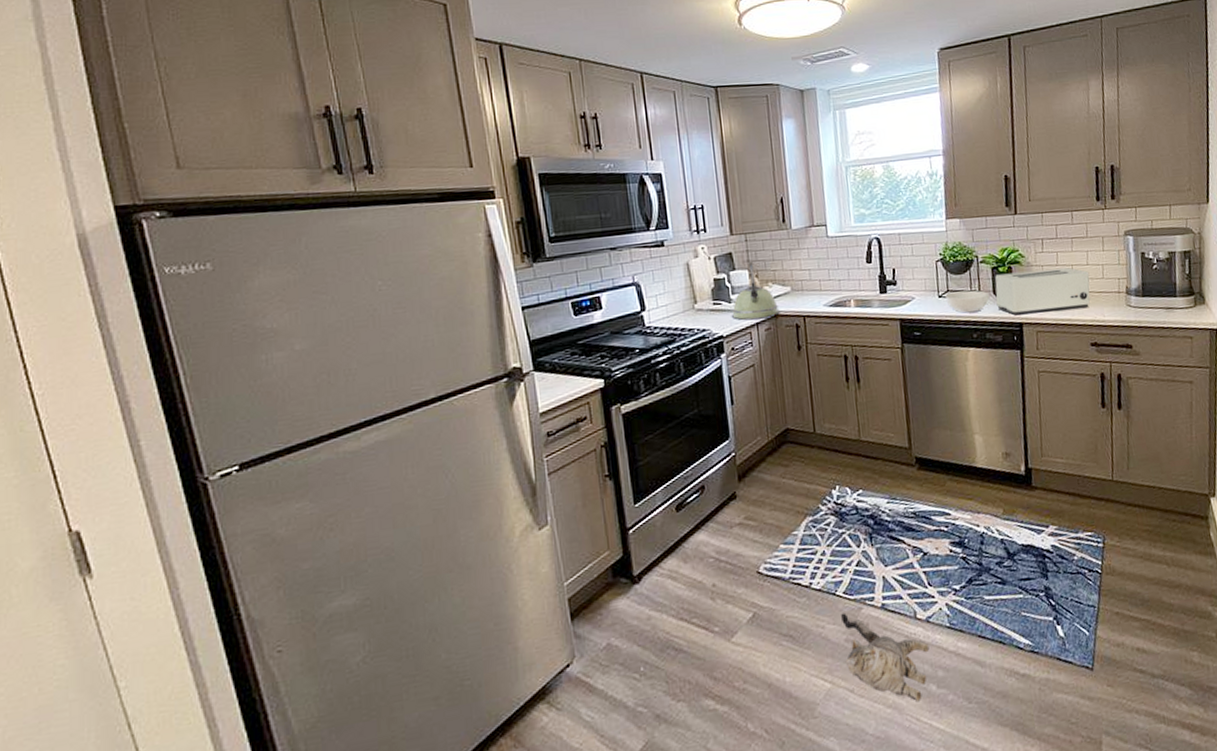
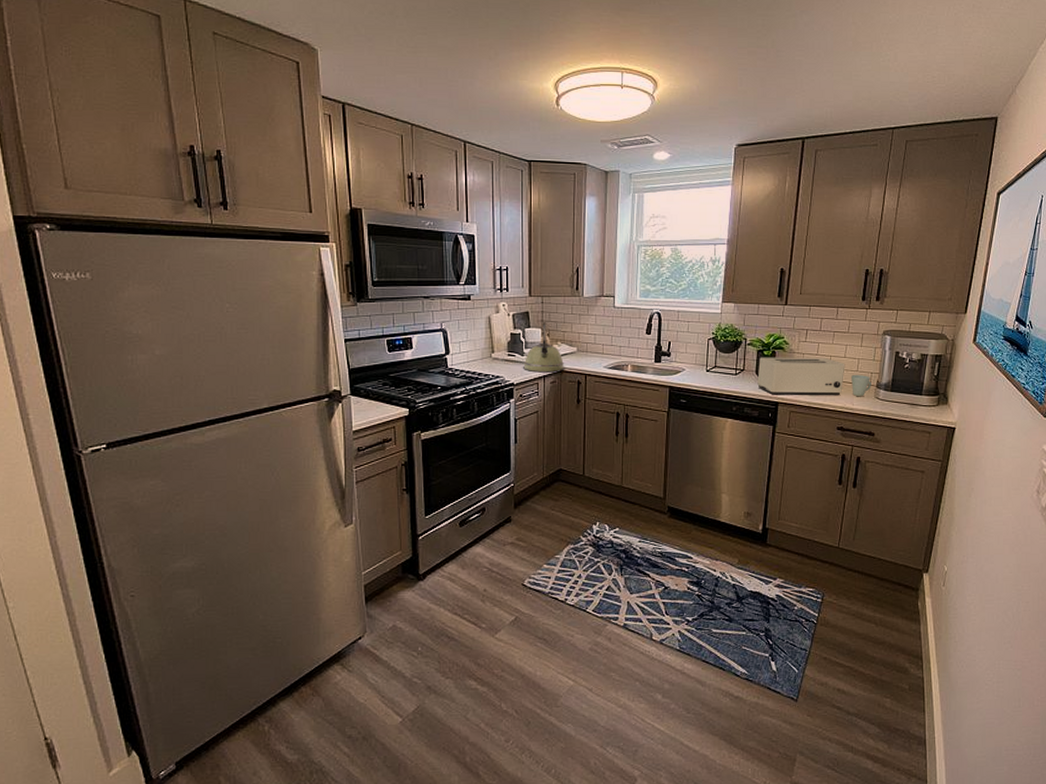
cat: present [841,612,930,702] -> none [588,627,660,706]
bowl: present [945,290,990,314] -> none [712,368,752,388]
mug: none [1097,282,1121,307] -> present [851,375,871,397]

